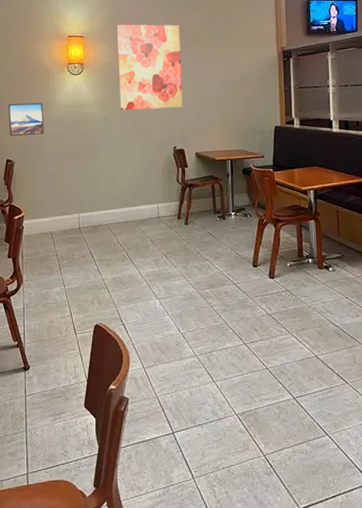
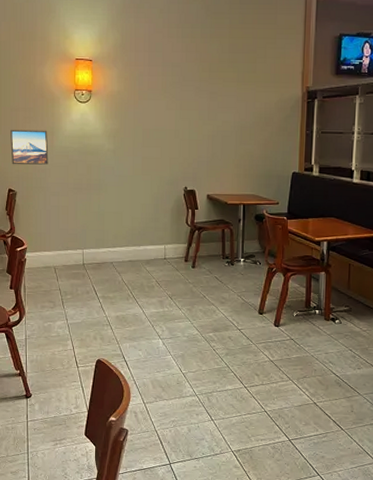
wall art: present [116,24,183,111] -> none [128,50,197,146]

